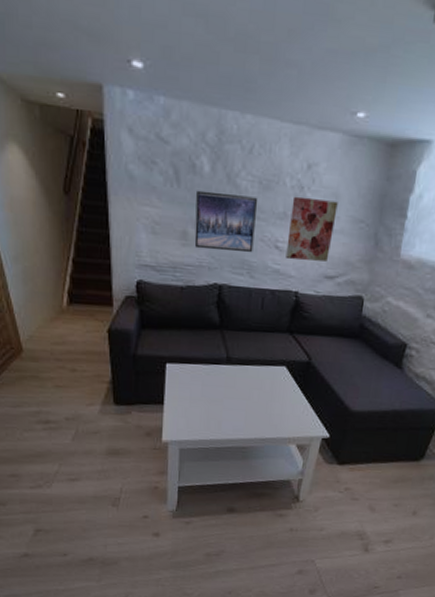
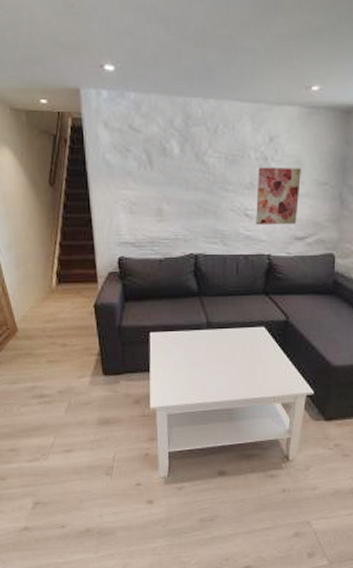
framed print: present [194,190,257,253] -> none [169,170,224,223]

